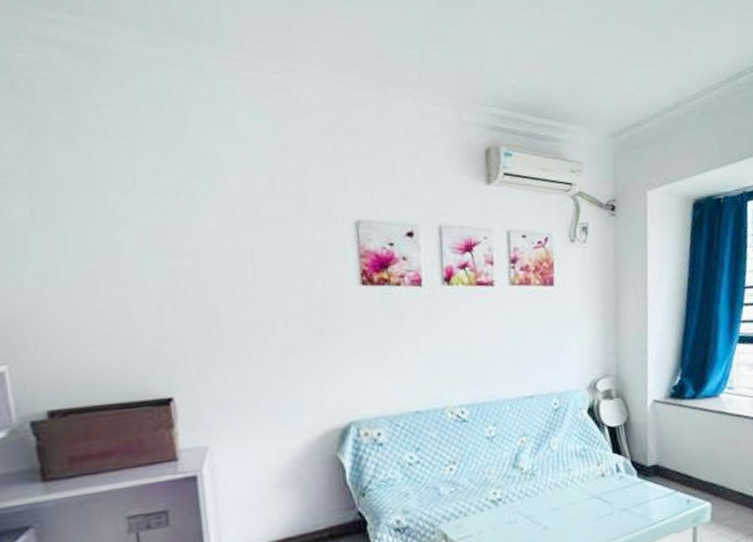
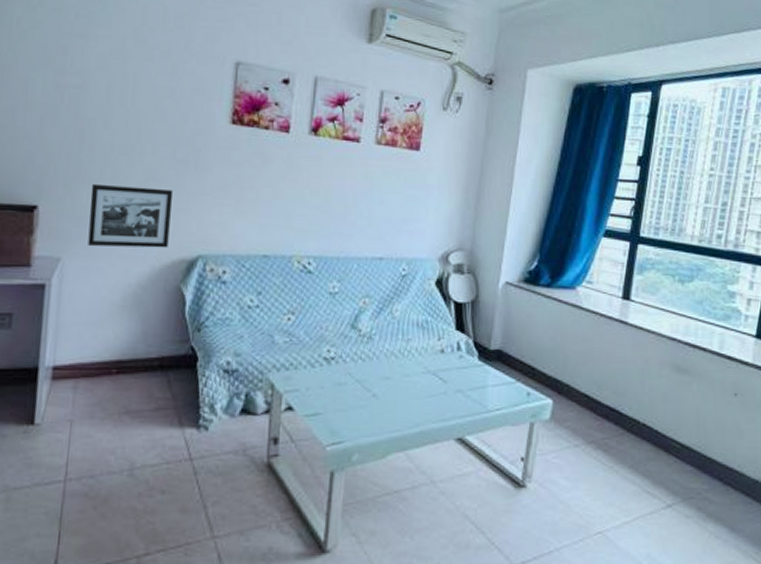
picture frame: none [226,360,318,430] -> present [88,183,174,249]

